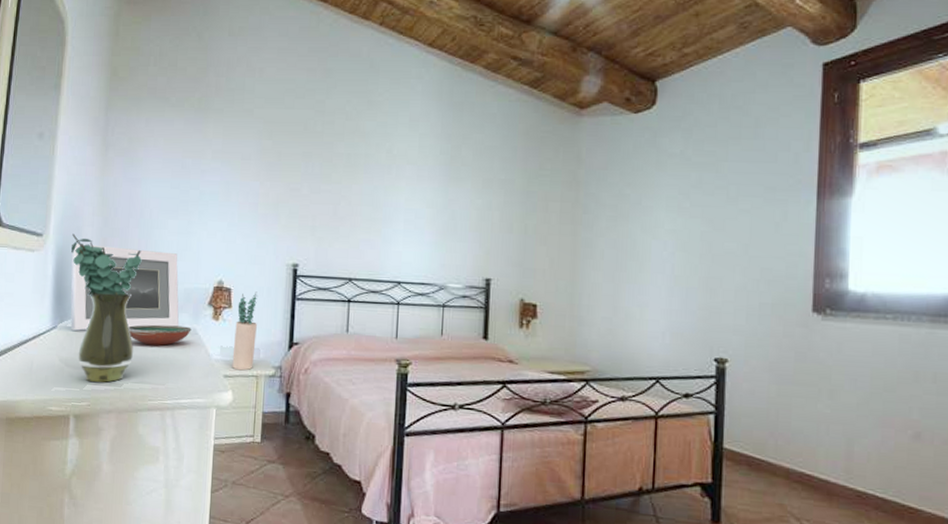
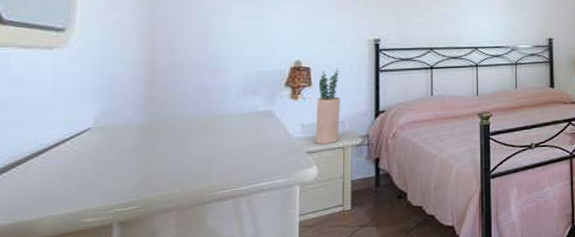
picture frame: present [70,244,180,331] -> none [107,36,252,130]
vase: present [71,233,142,383] -> none [107,26,202,182]
decorative bowl: present [128,324,192,346] -> none [188,109,267,134]

